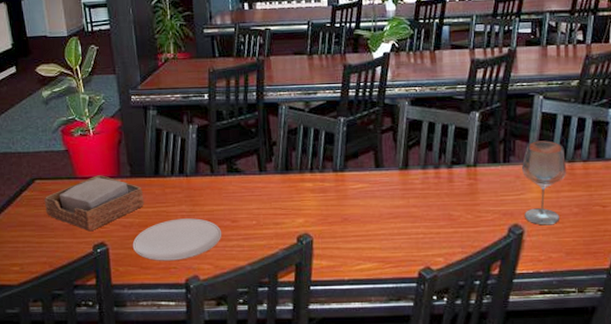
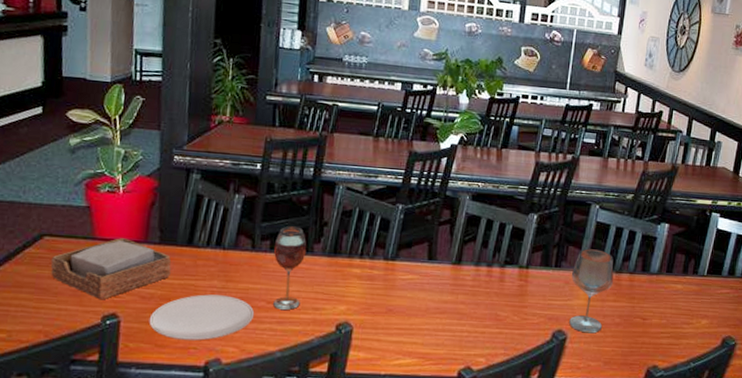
wineglass: none [230,149,262,227] -> present [273,226,307,310]

